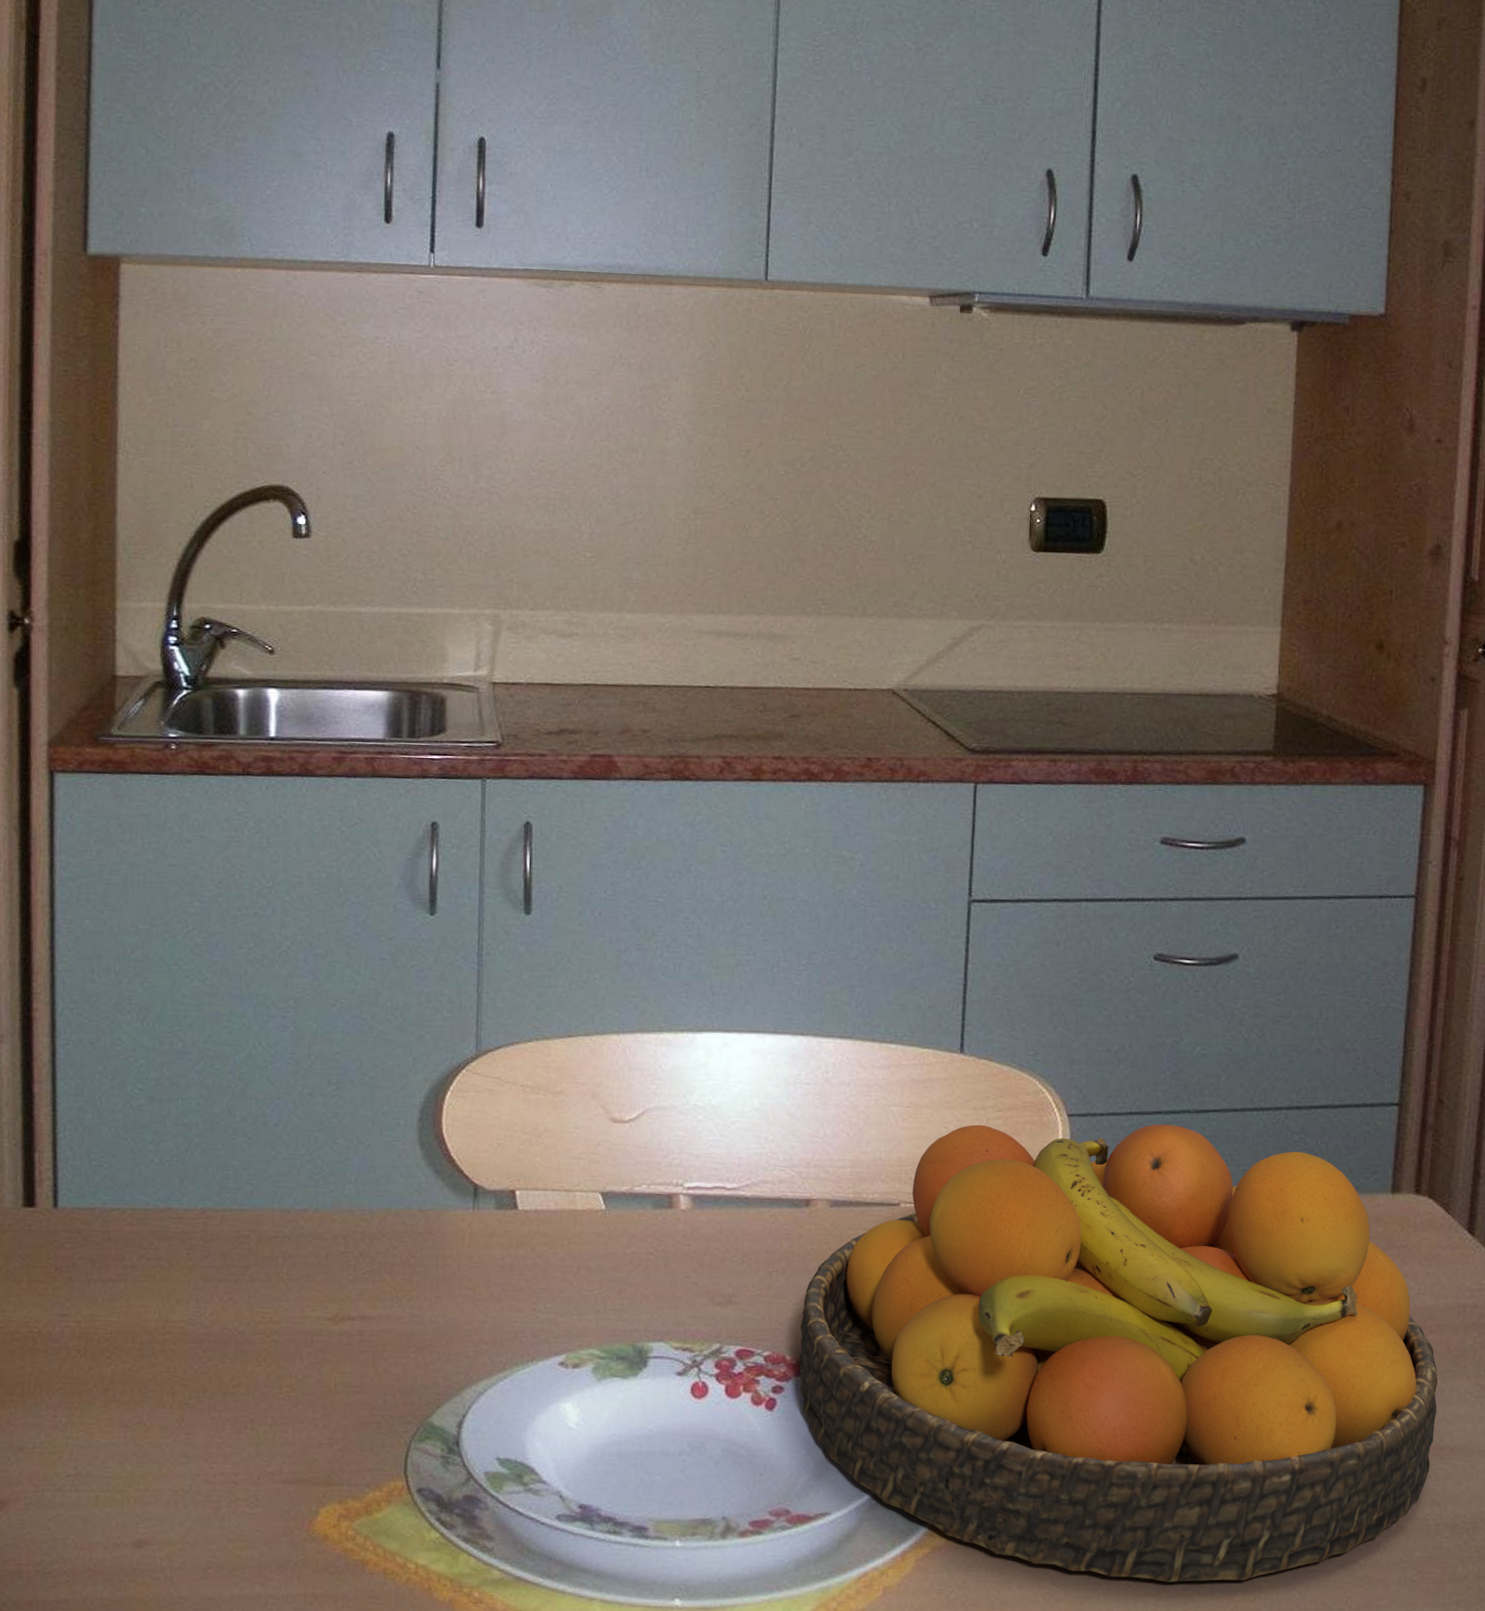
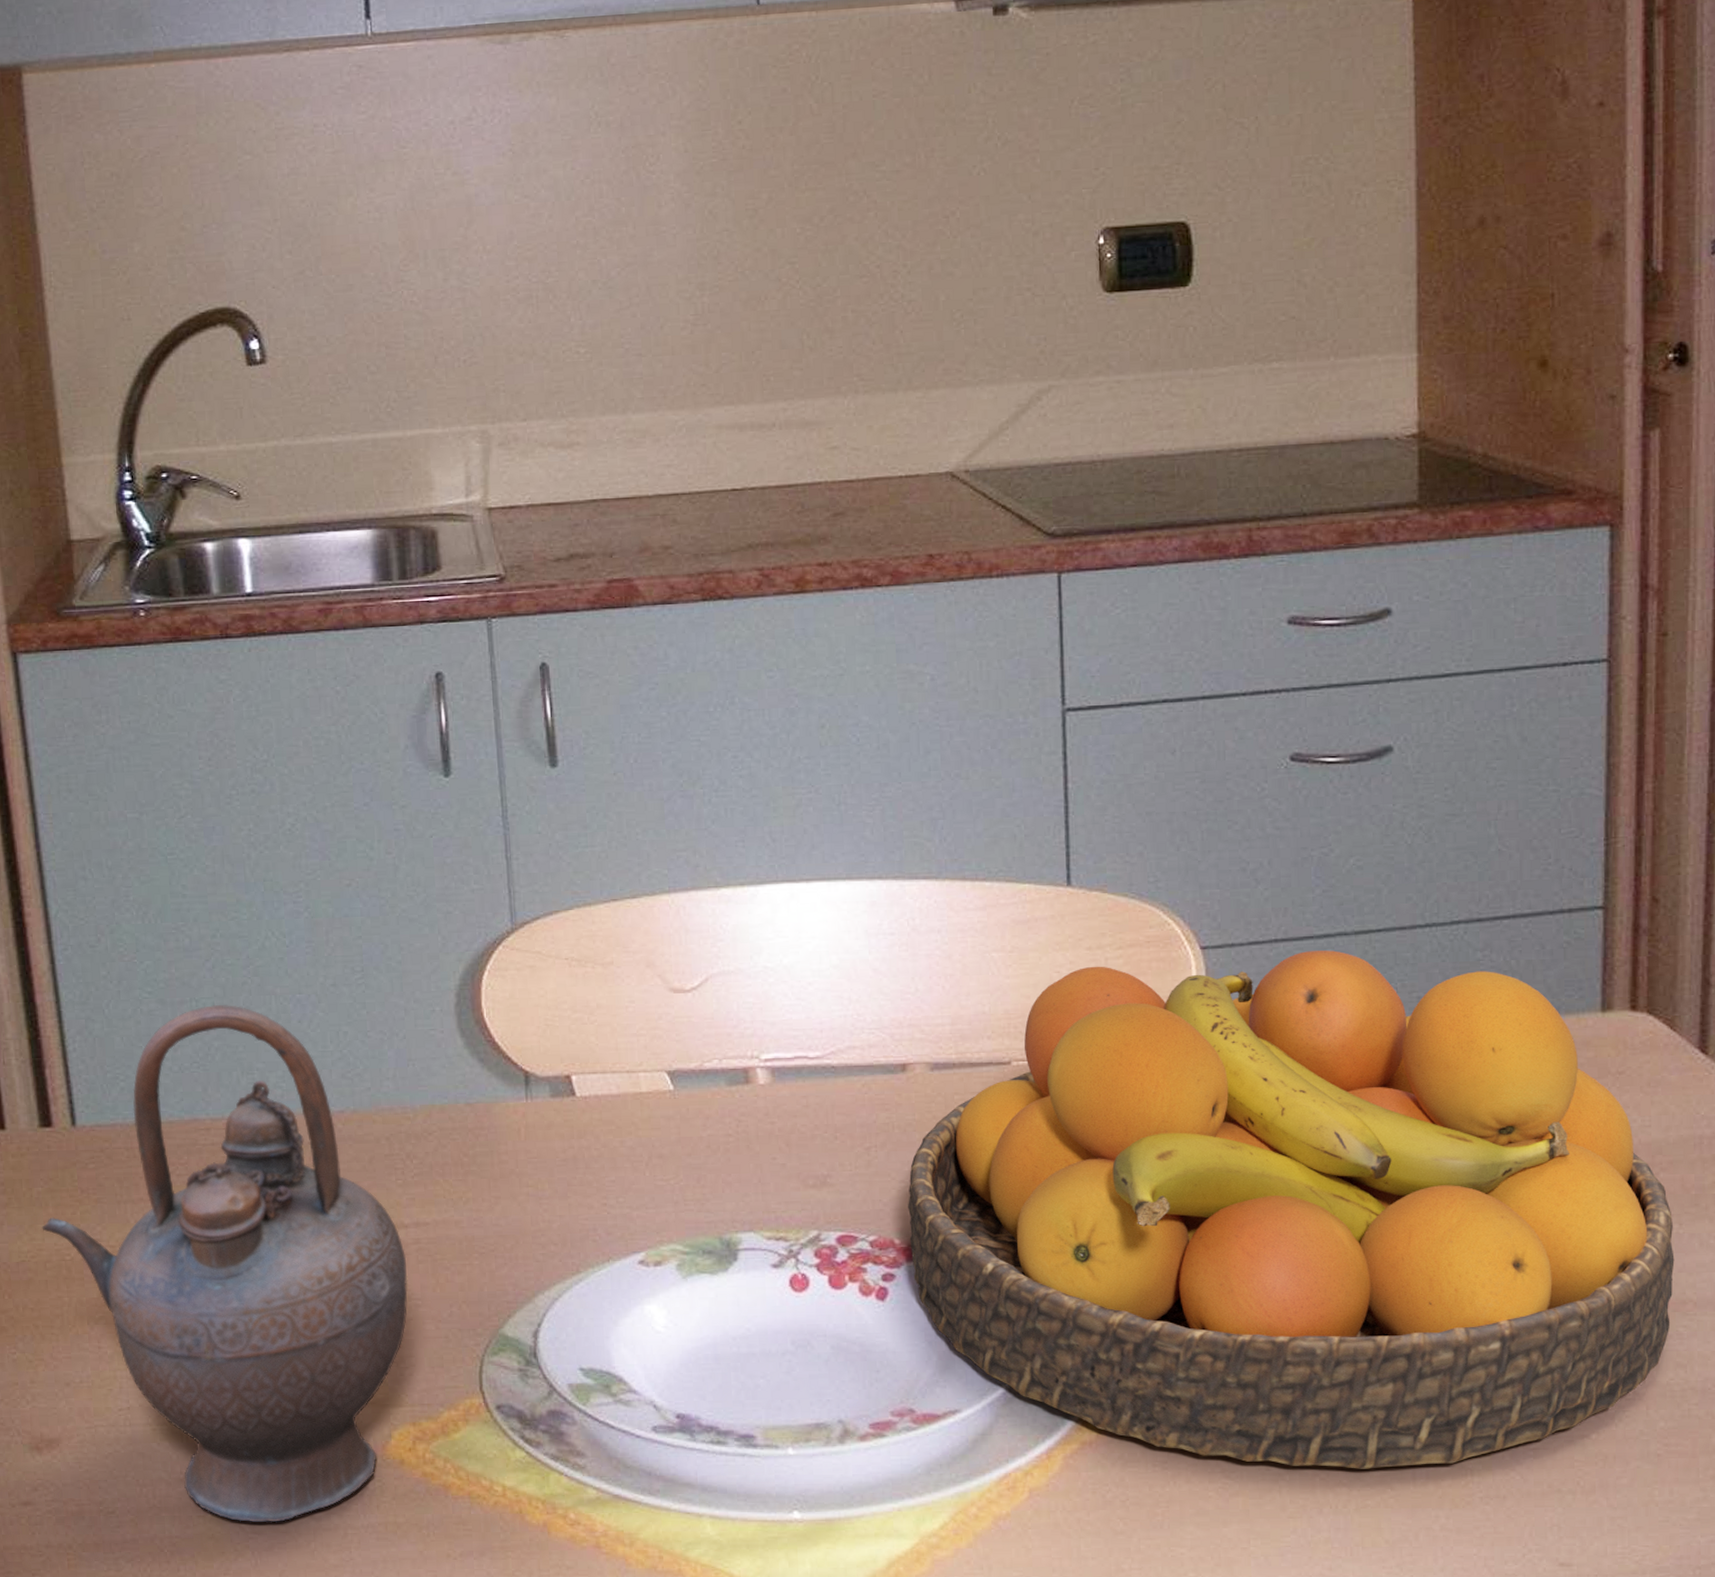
teapot: none [14,1104,350,1590] -> present [41,1004,408,1523]

